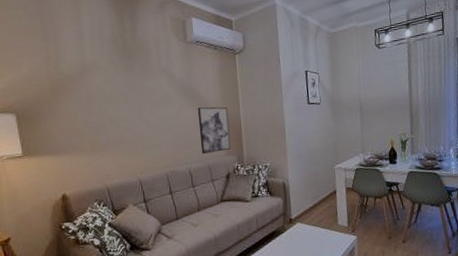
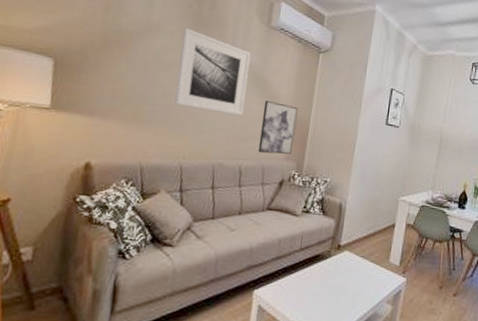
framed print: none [114,60,181,129] -> present [175,27,251,115]

